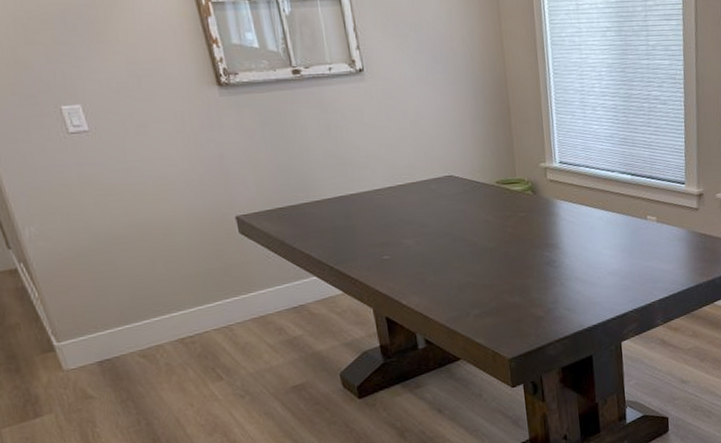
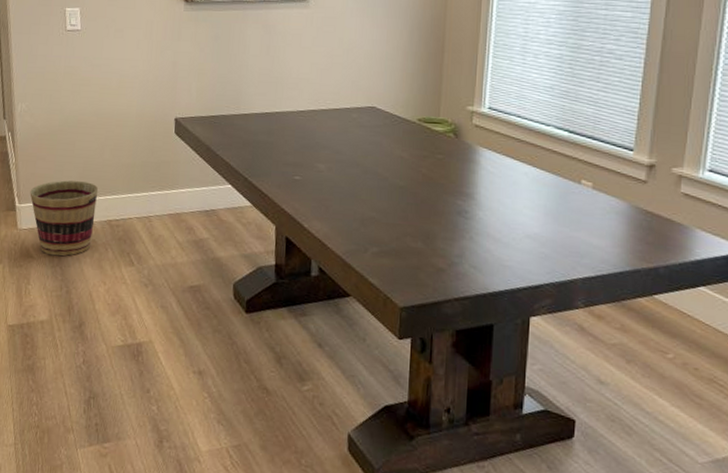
basket: none [69,302,165,391] -> present [30,180,99,257]

